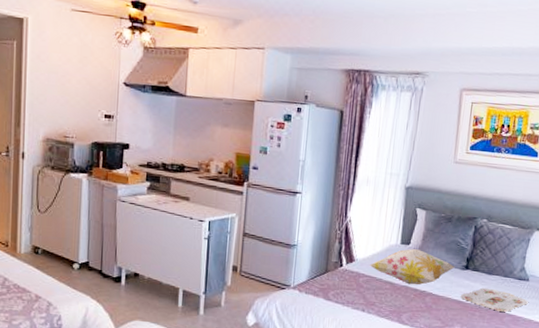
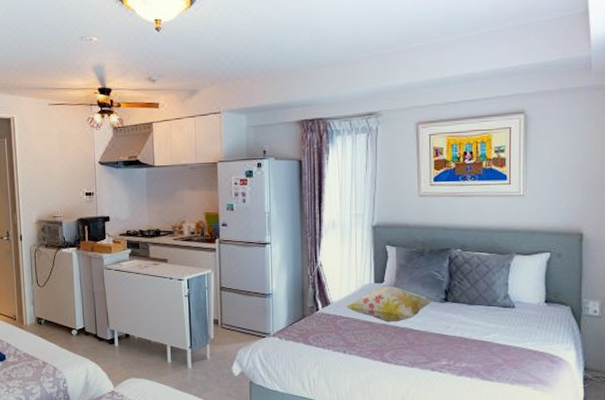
serving tray: present [461,287,529,312] -> none [444,319,518,342]

